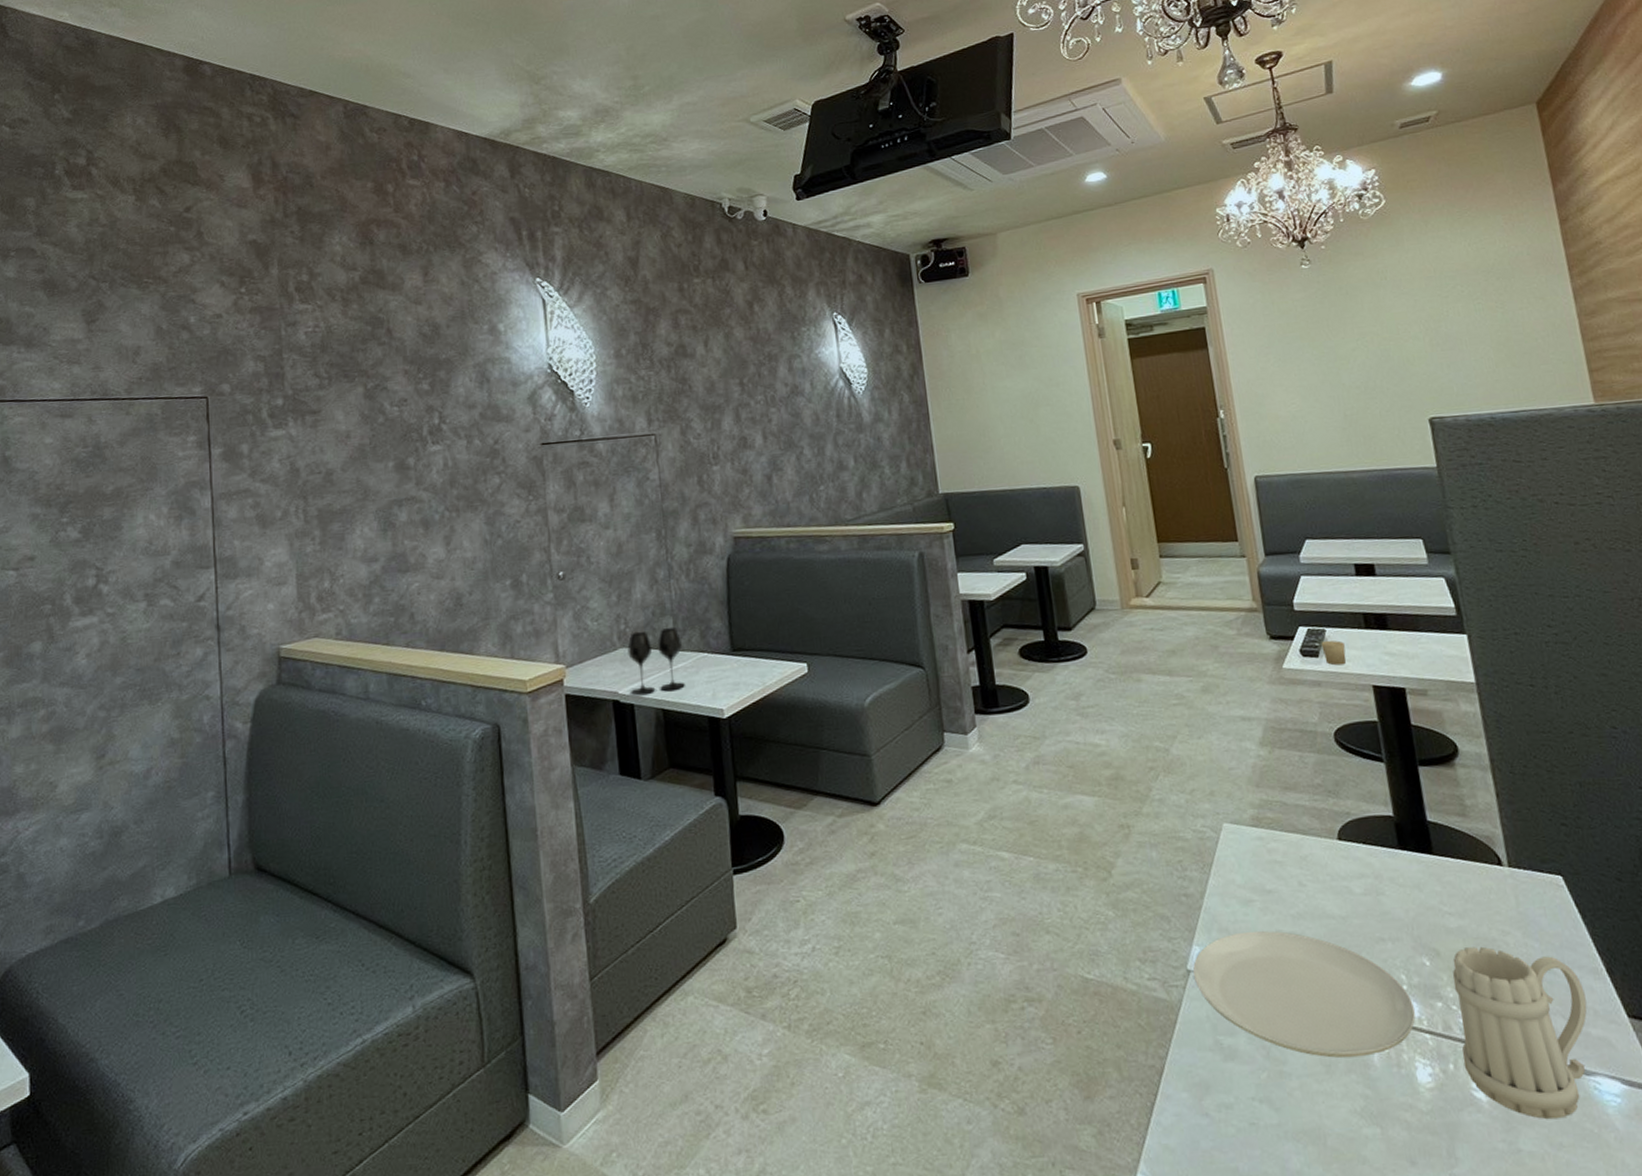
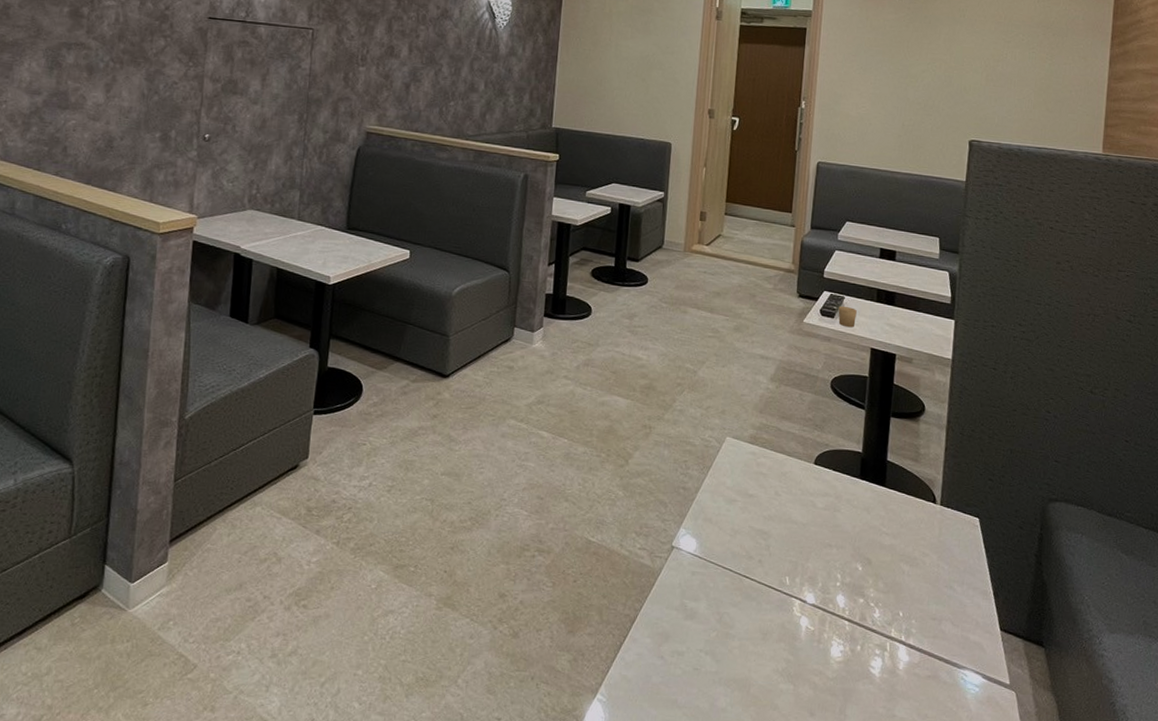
wine glass: present [627,627,685,695] -> none [252,197,304,254]
plate: present [1193,930,1416,1058] -> none [676,523,842,631]
beer mug: present [1452,946,1588,1120] -> none [868,561,973,697]

